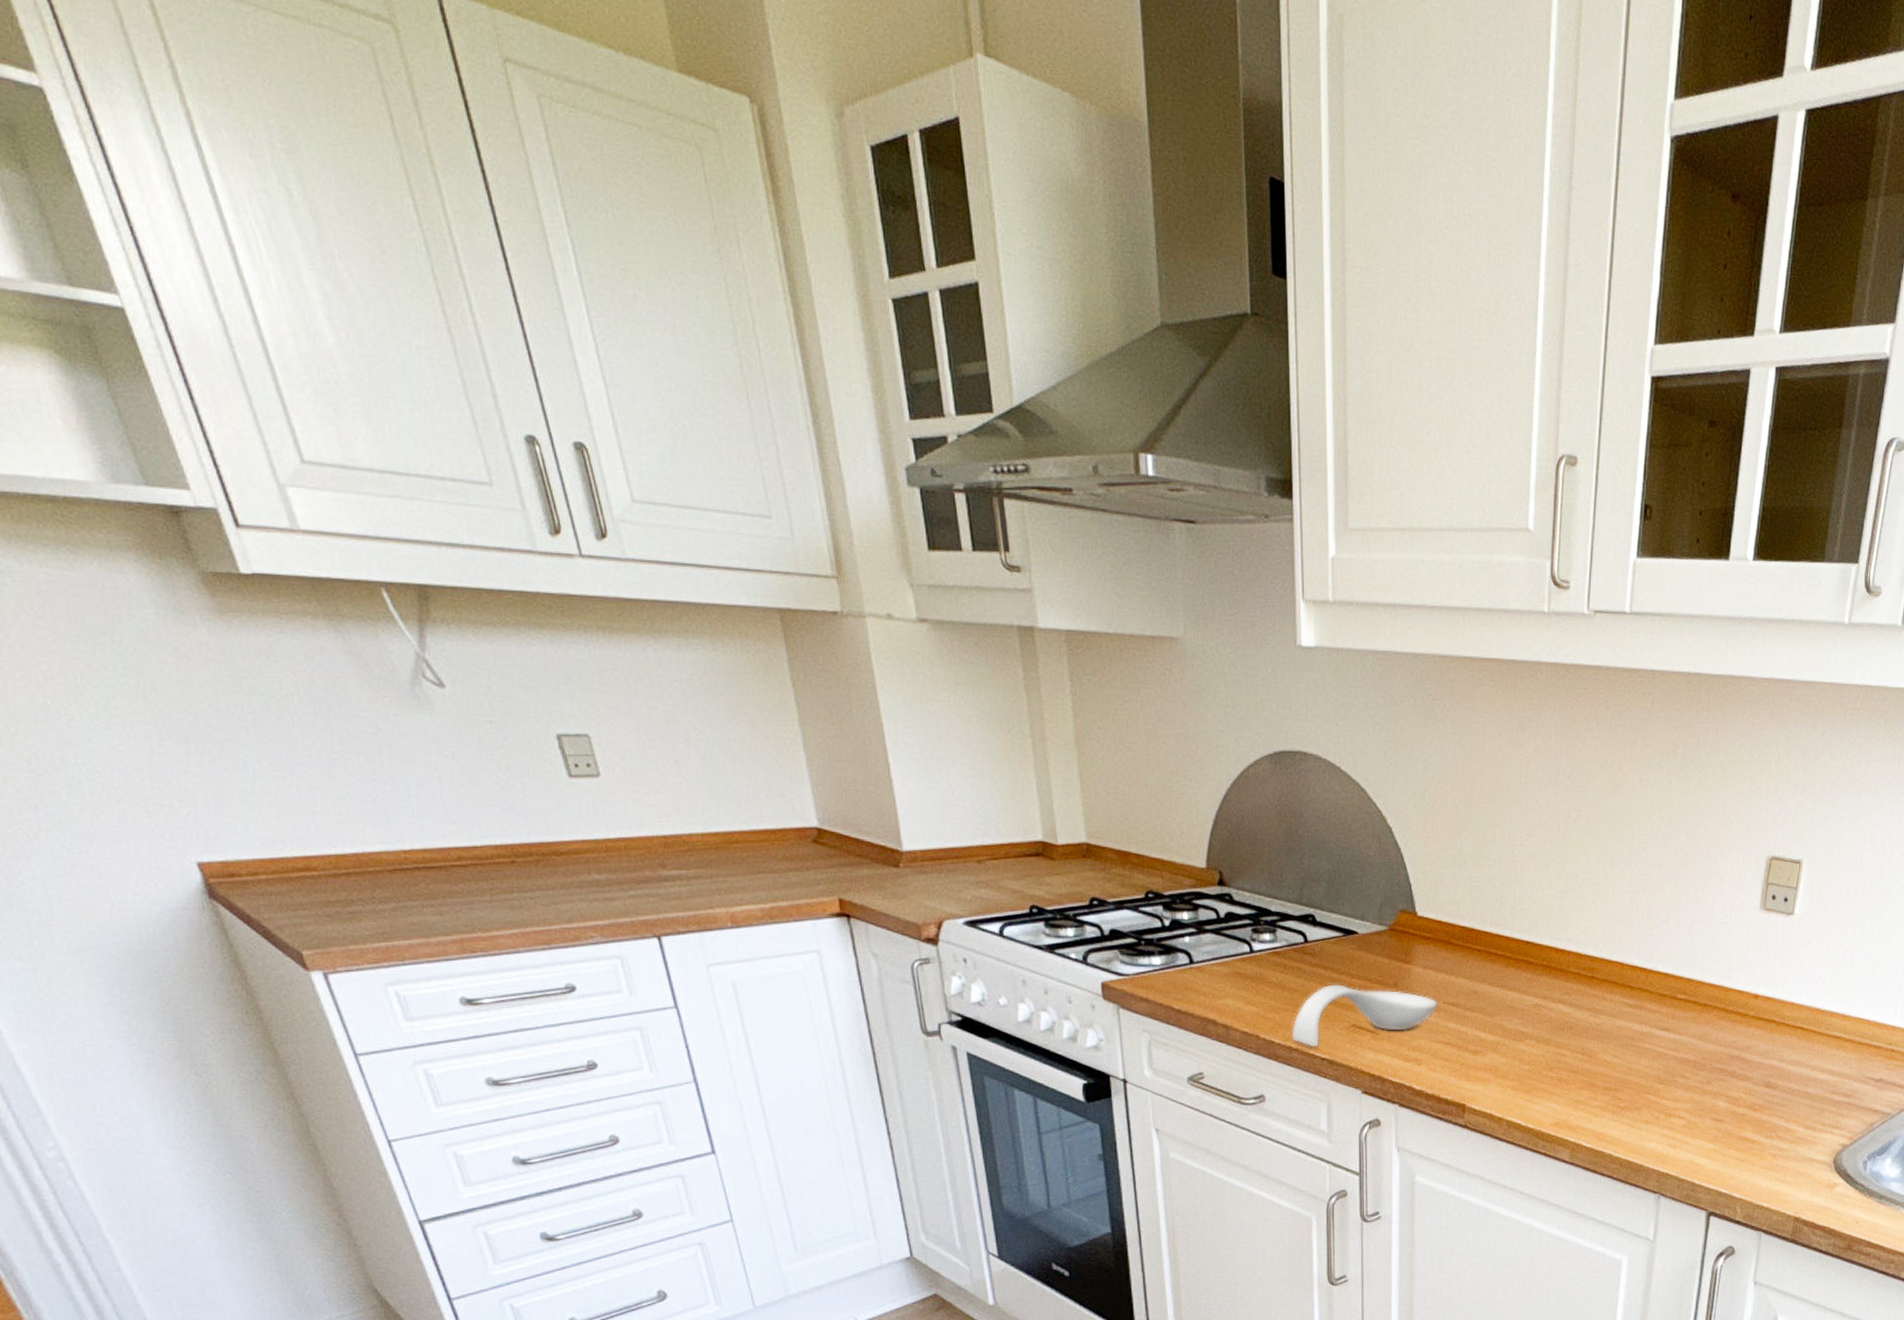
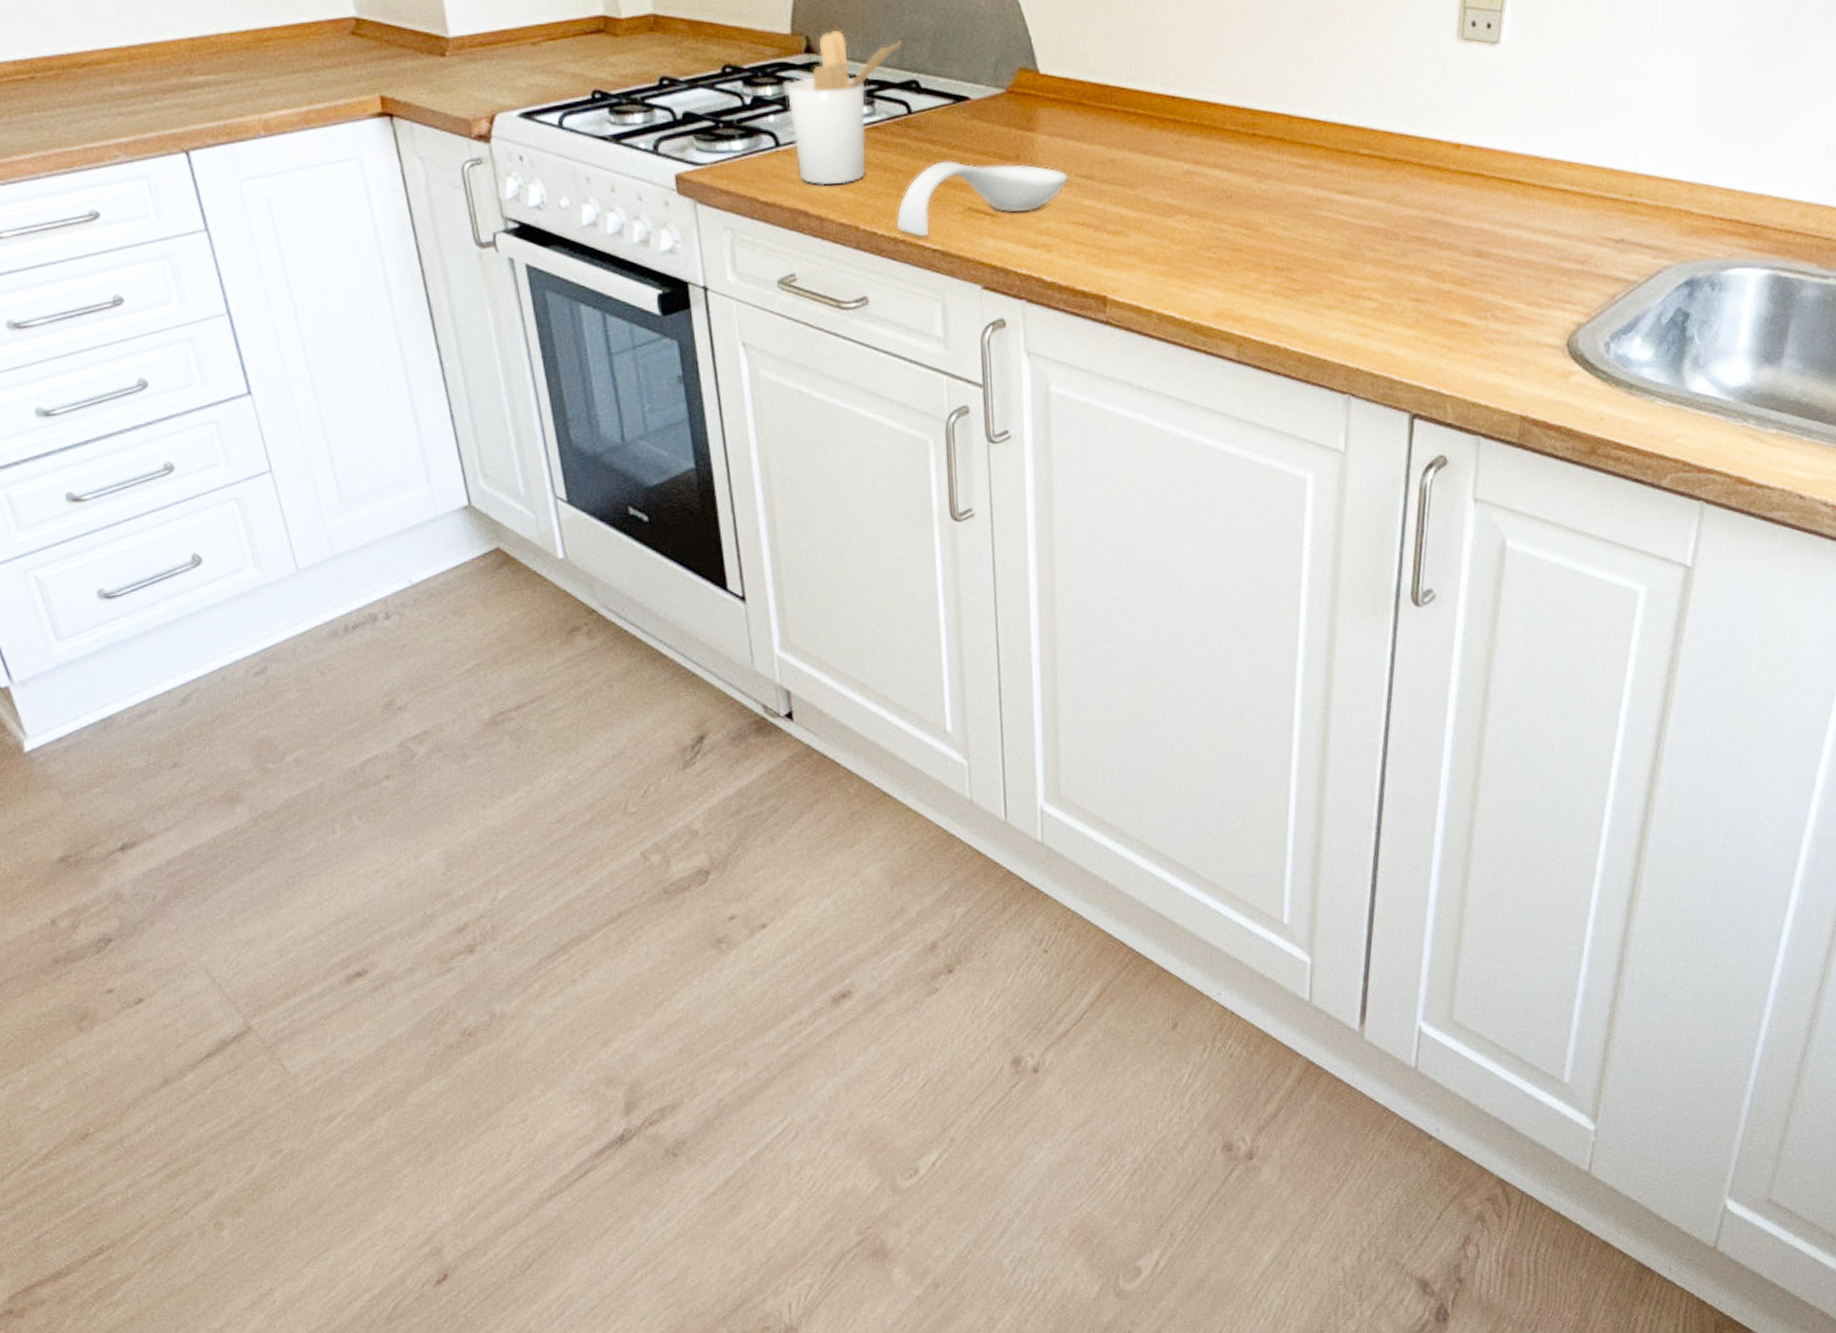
utensil holder: none [1200,867,1301,999] -> present [785,30,902,186]

